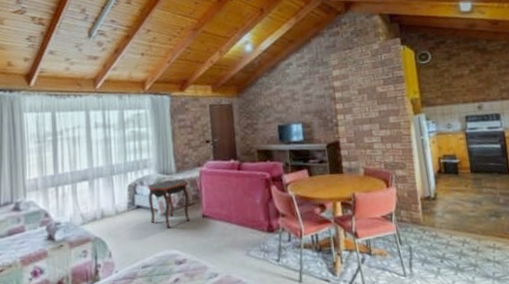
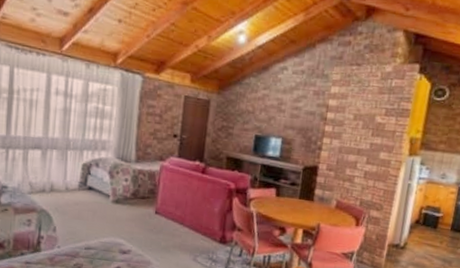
side table: present [148,179,190,229] -> none [100,167,147,217]

